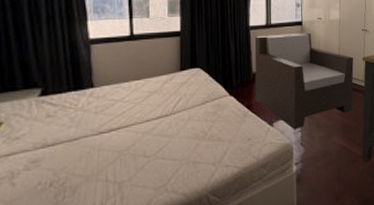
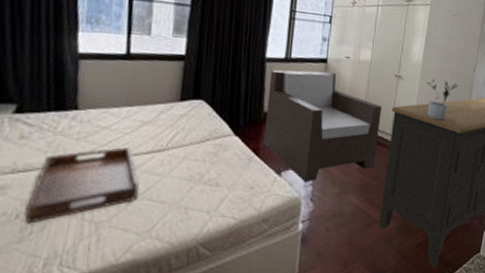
serving tray: none [57,115,152,190] -> present [25,147,139,224]

